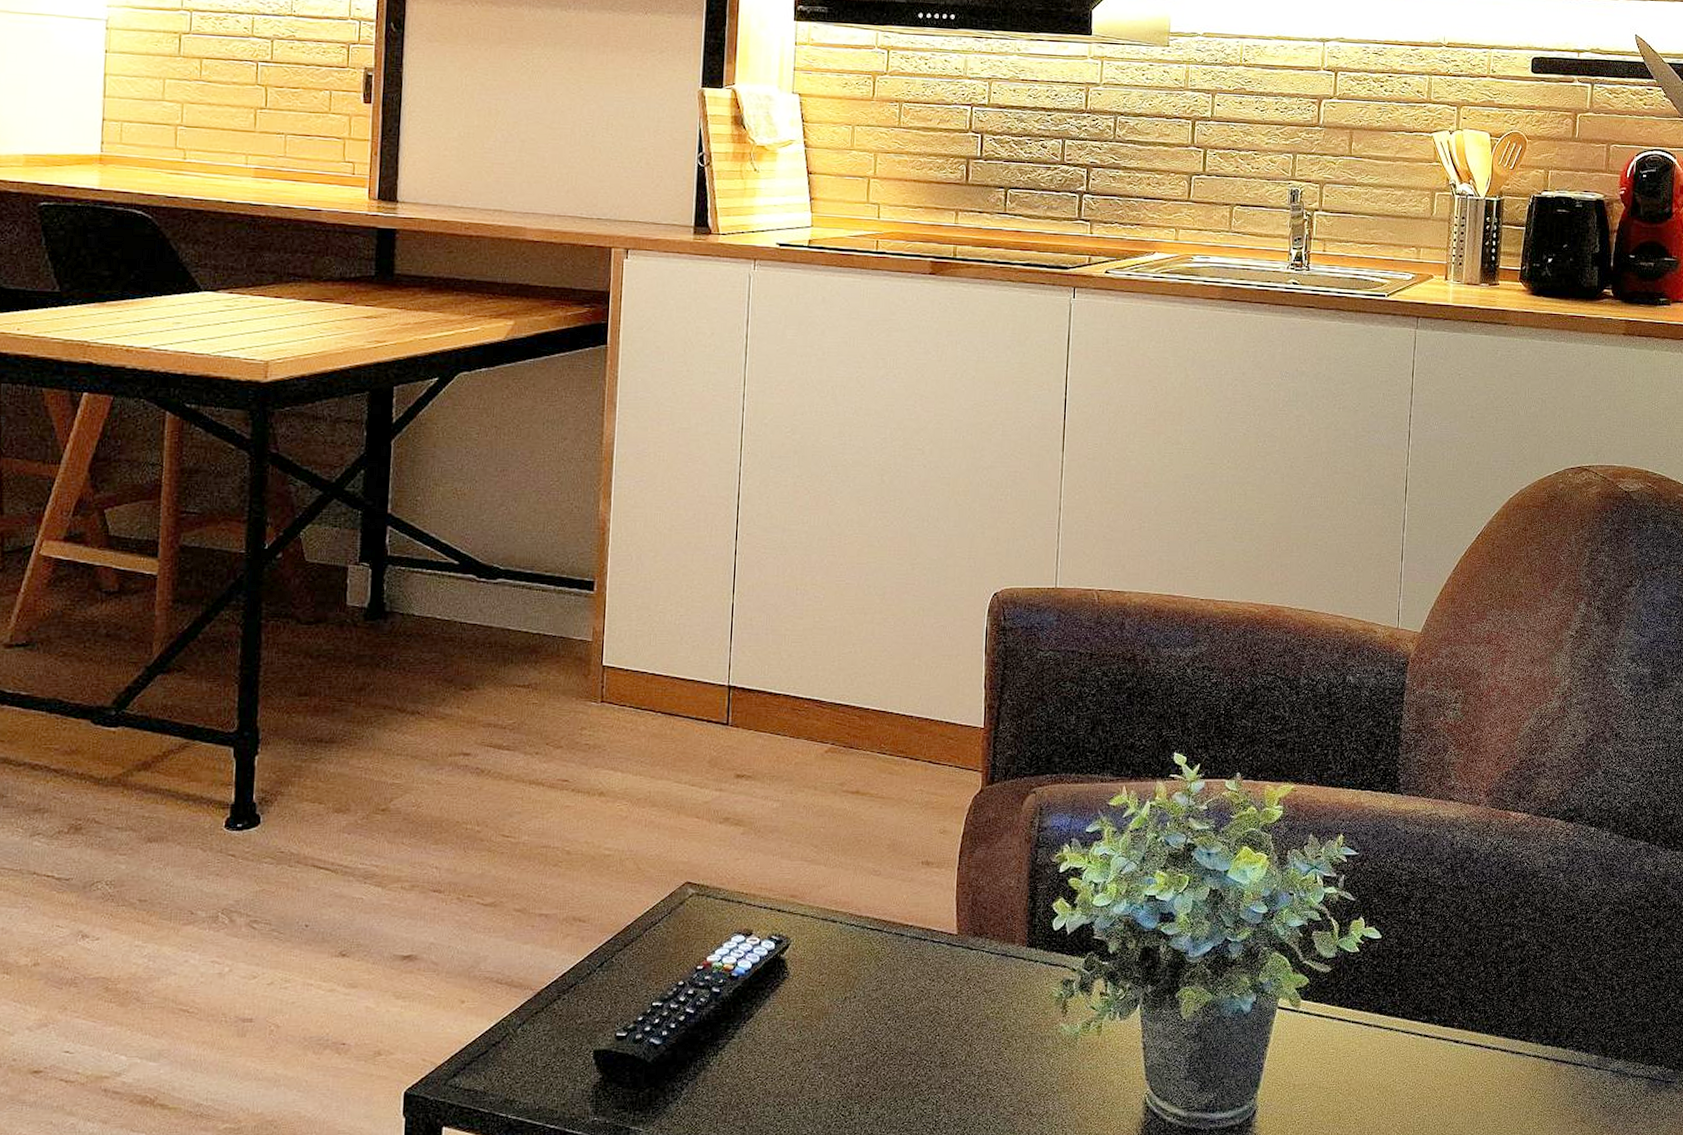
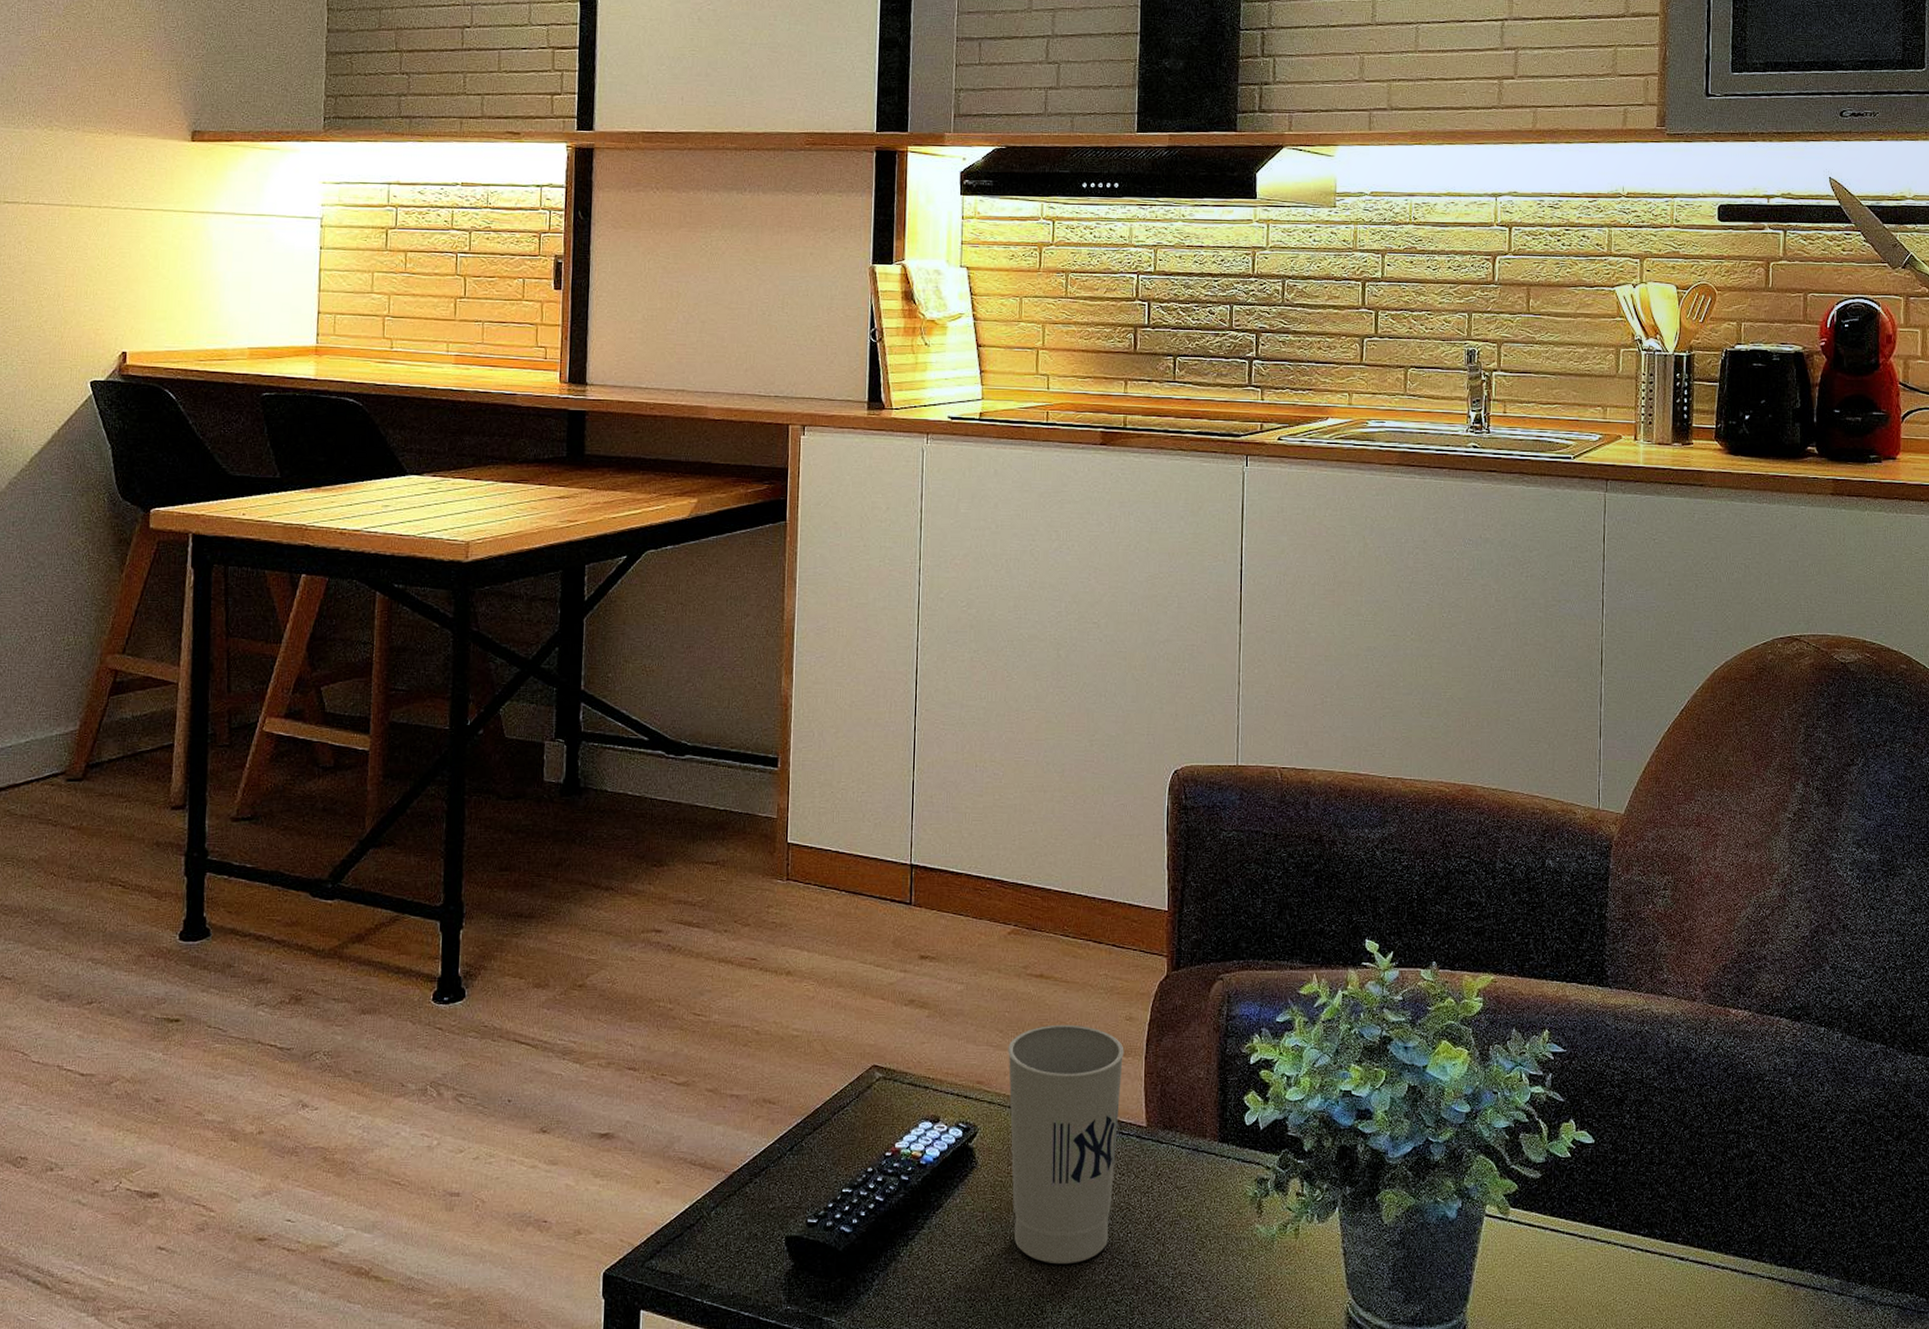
cup: none [822,838,938,1068] -> present [1008,1024,1125,1265]

